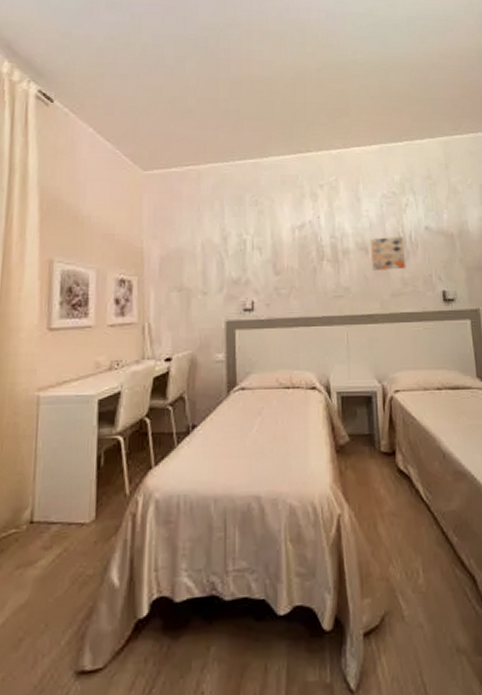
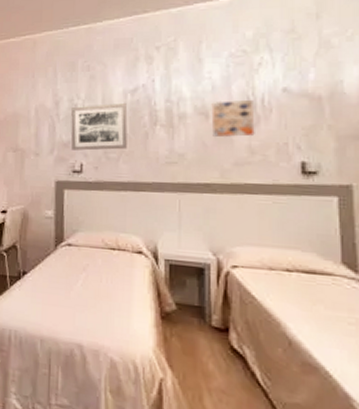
wall art: none [240,239,297,288] -> present [71,103,128,151]

